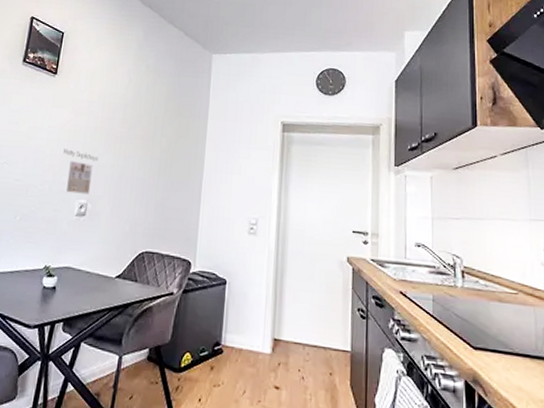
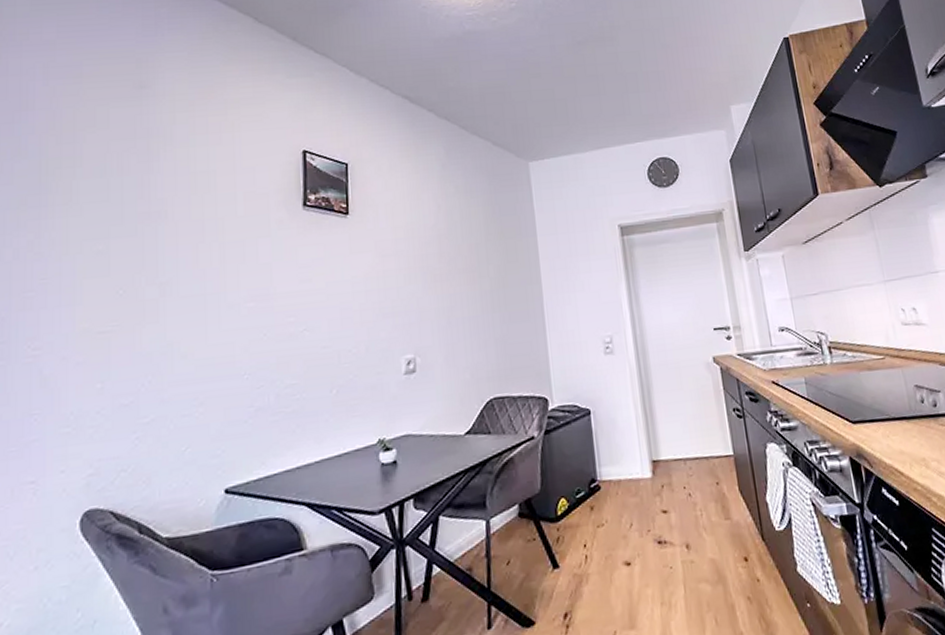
calendar: present [63,149,98,194] -> none [375,299,418,350]

